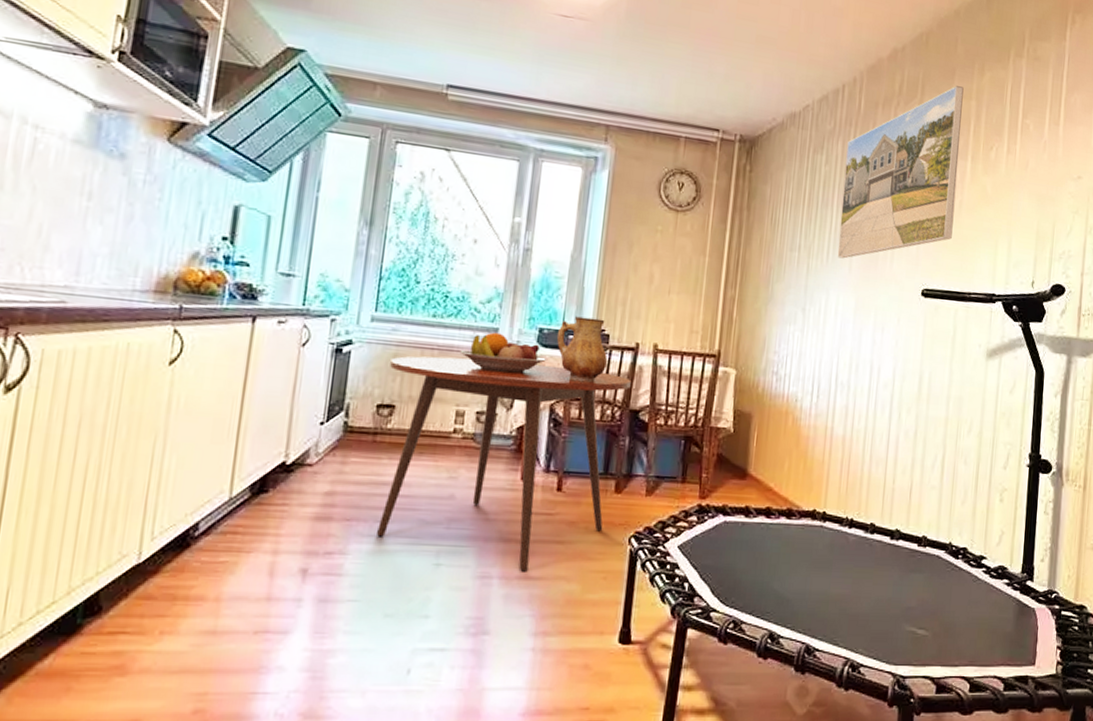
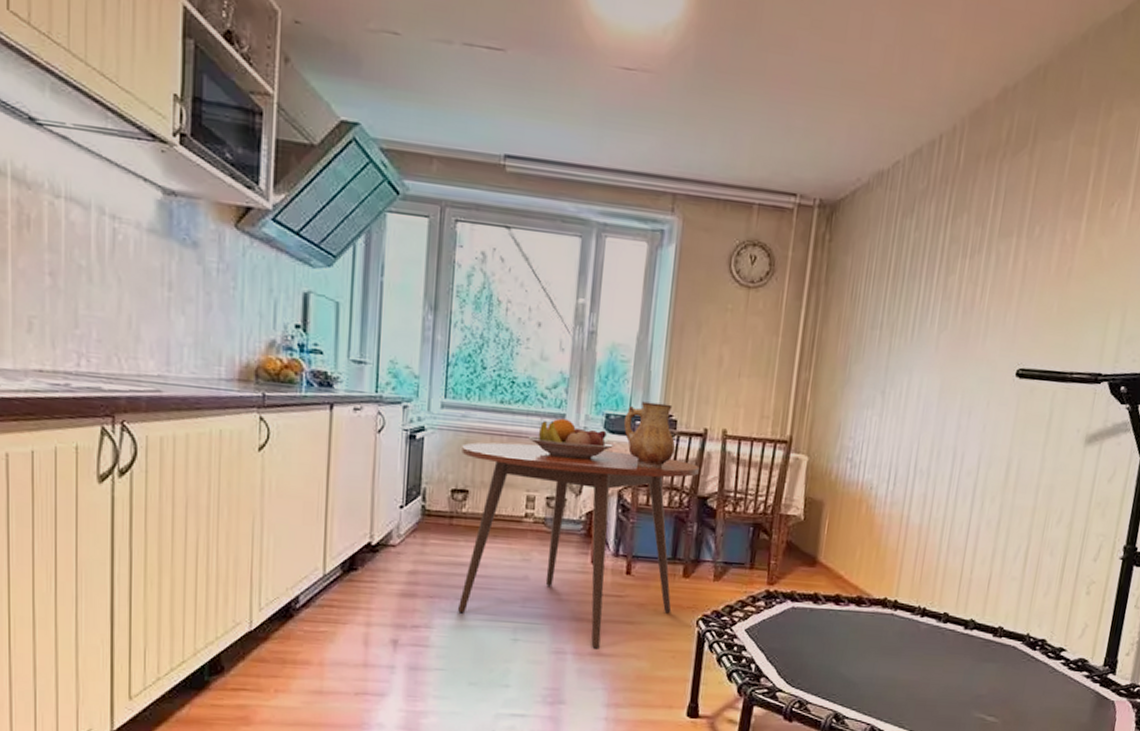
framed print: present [837,86,964,259] -> none [923,130,1085,337]

